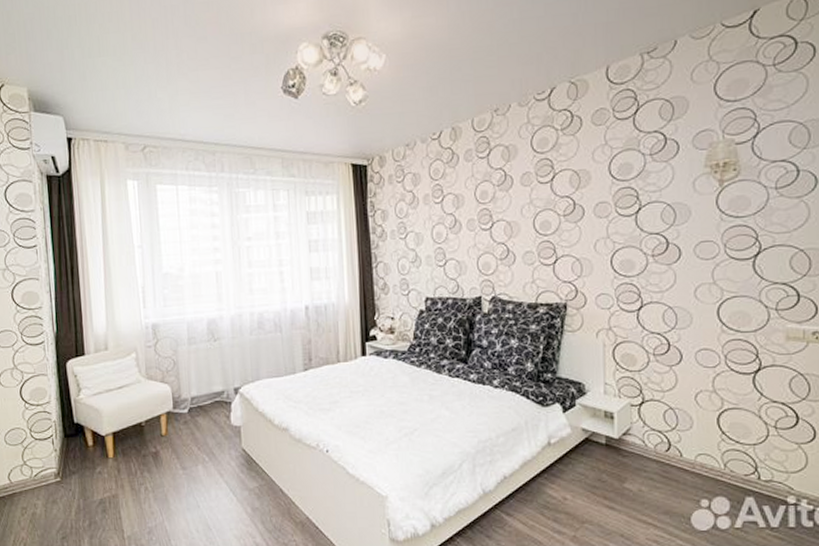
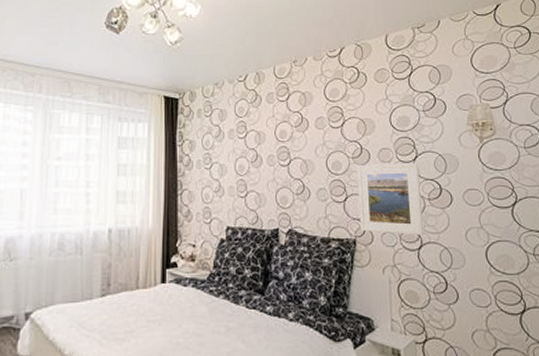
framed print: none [568,215,645,296] -> present [356,162,424,236]

